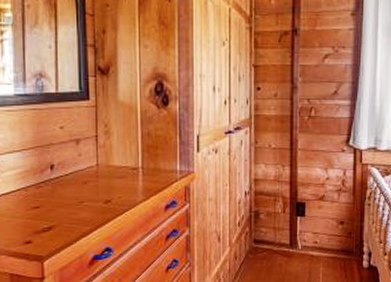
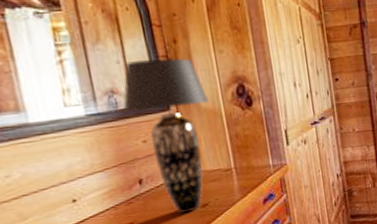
table lamp: none [46,46,128,207] -> present [122,58,210,214]

